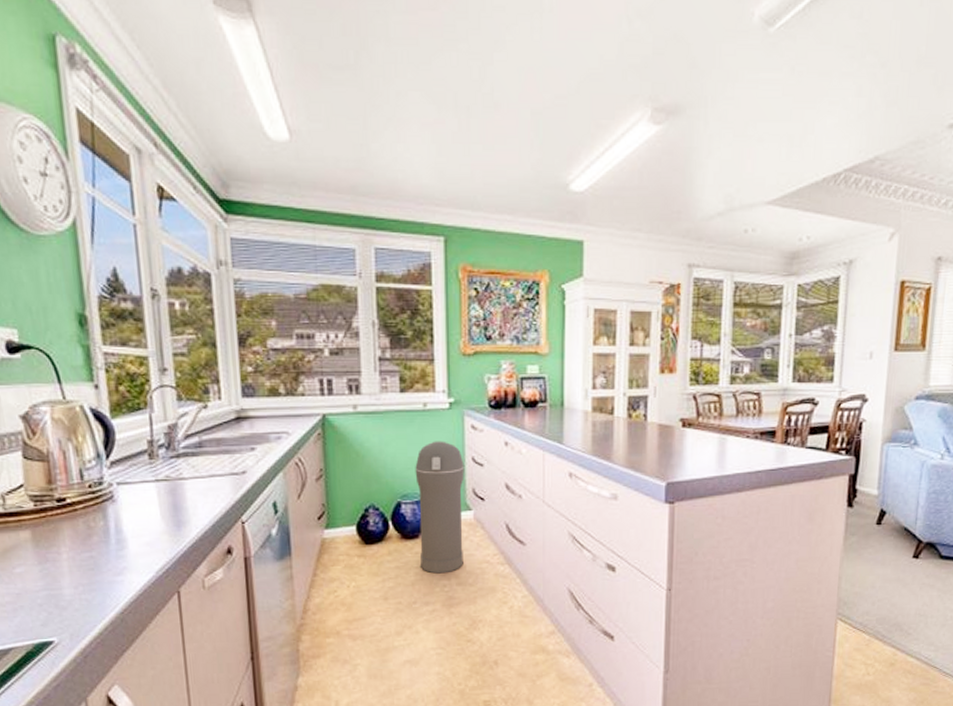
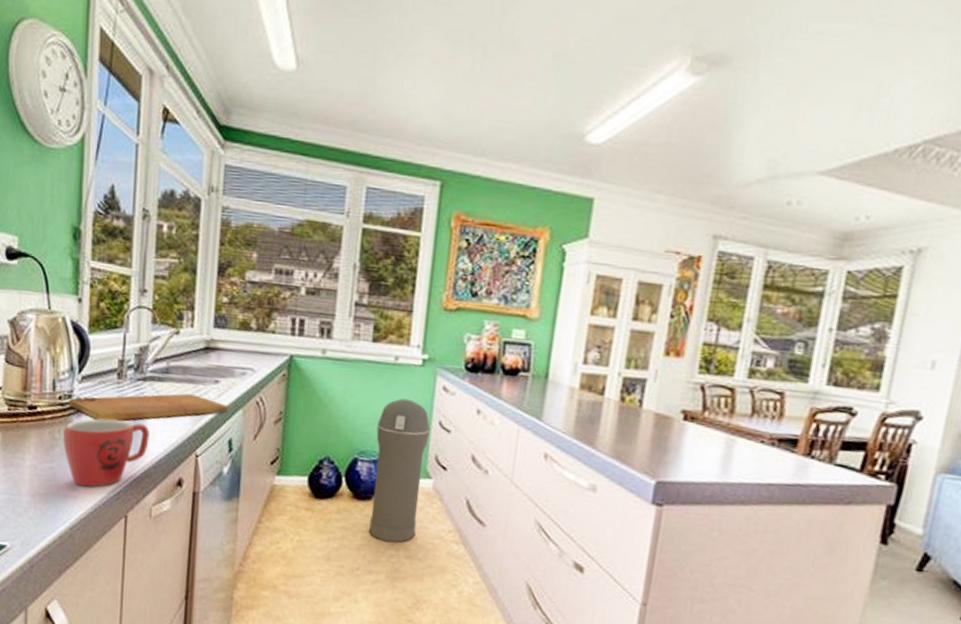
mug: none [98,499,192,570] -> present [63,418,150,487]
cutting board: none [99,464,268,502] -> present [68,393,228,421]

